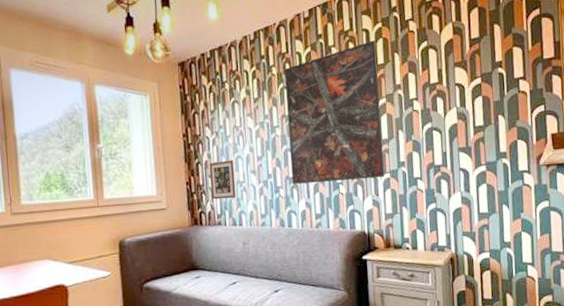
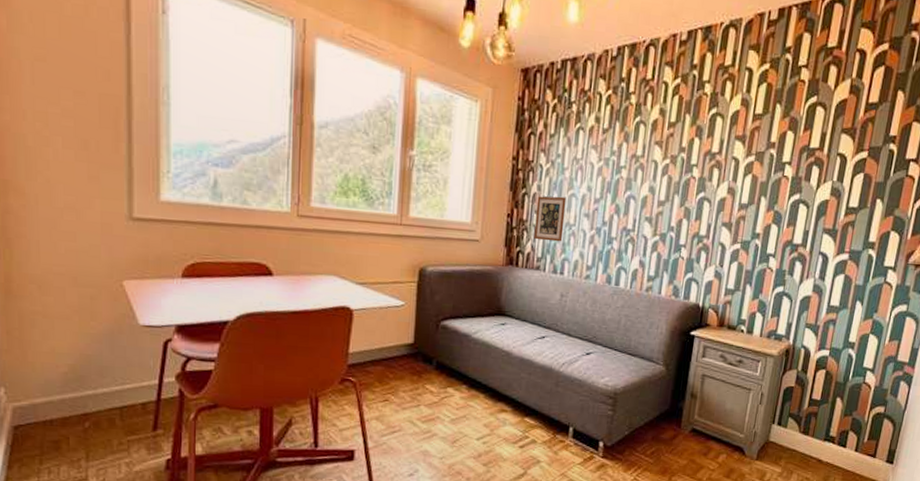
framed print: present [284,40,385,184] -> none [628,83,758,247]

